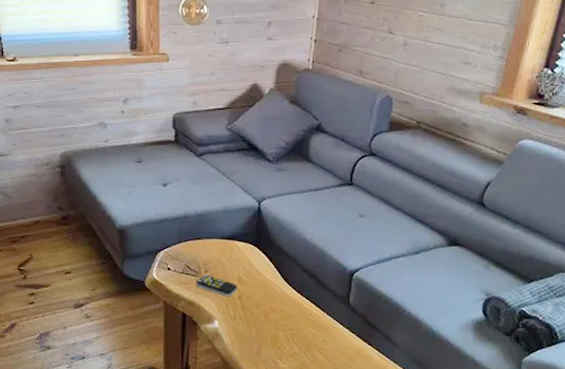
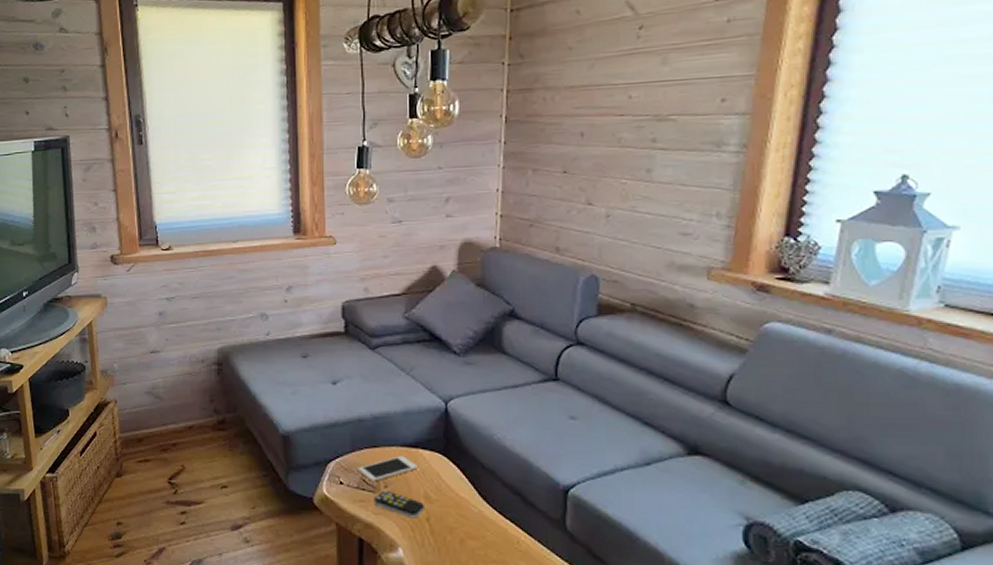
cell phone: none [183,247,233,268] -> present [357,456,417,482]

